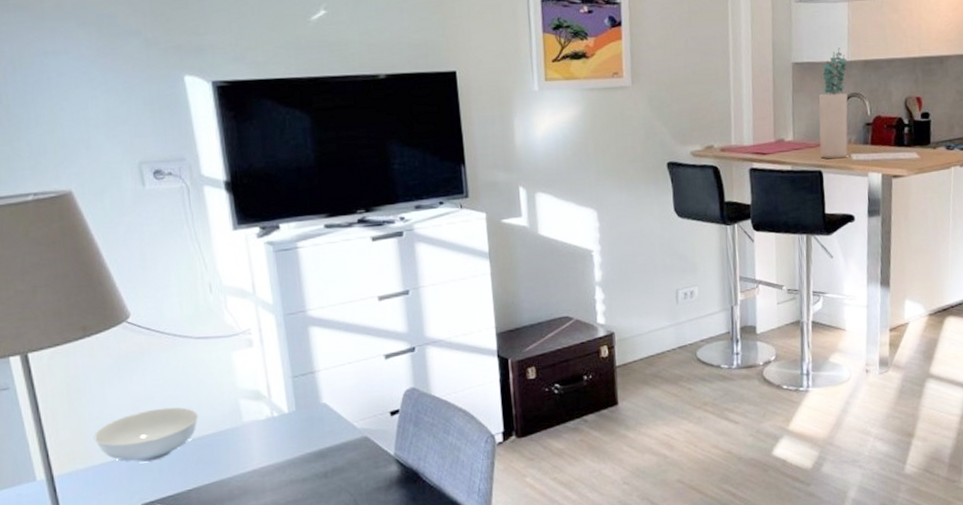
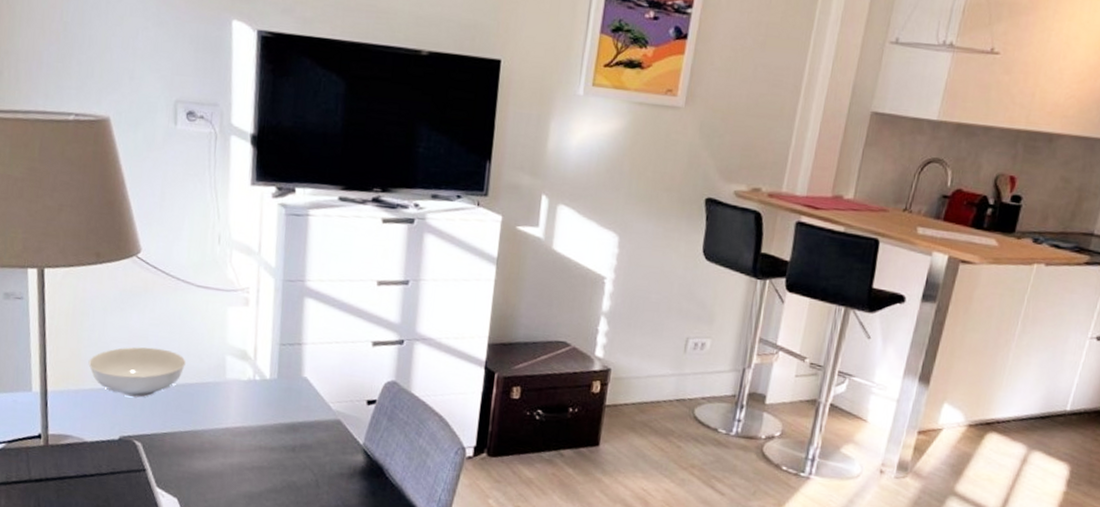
vase: present [818,48,848,159] -> none [881,103,937,230]

